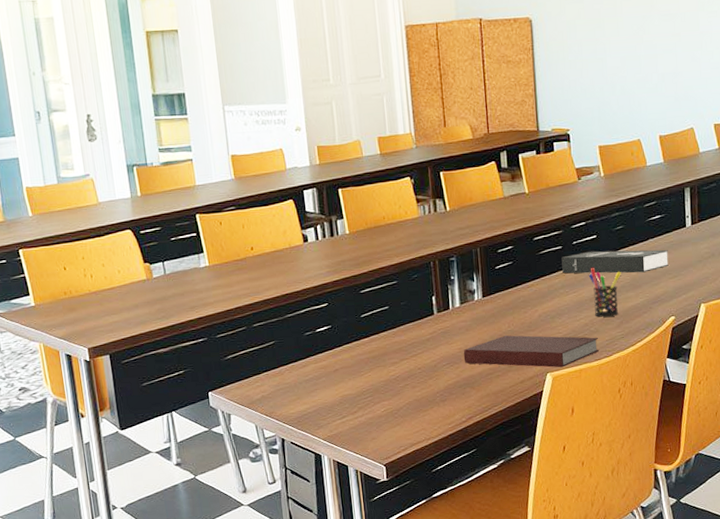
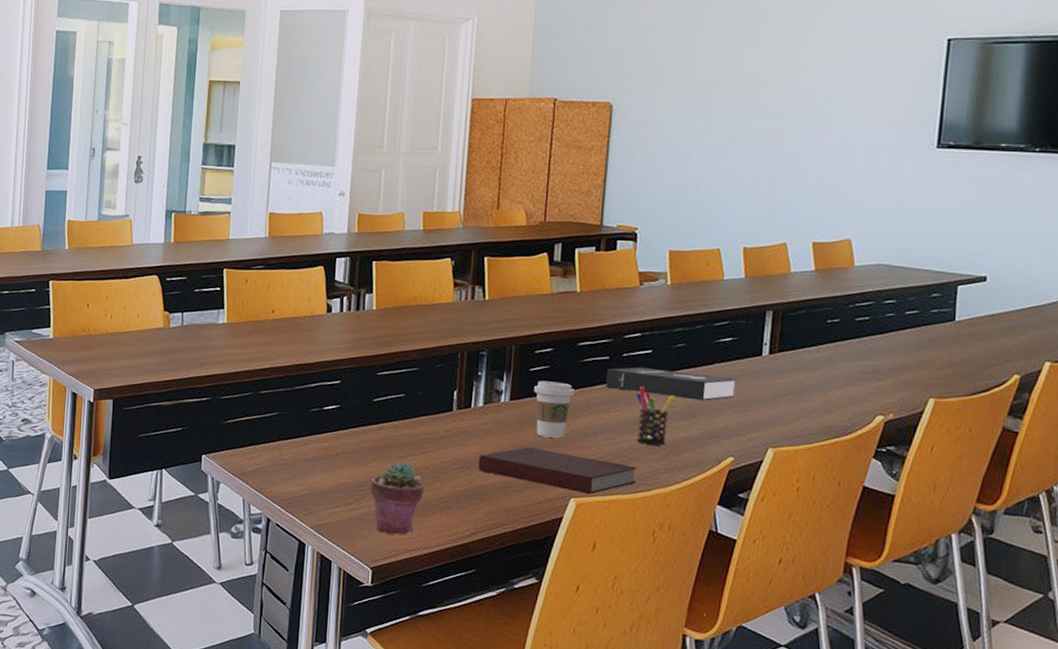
potted succulent: none [371,366,420,433] -> present [370,460,425,536]
coffee cup: none [502,274,537,325] -> present [534,380,575,438]

